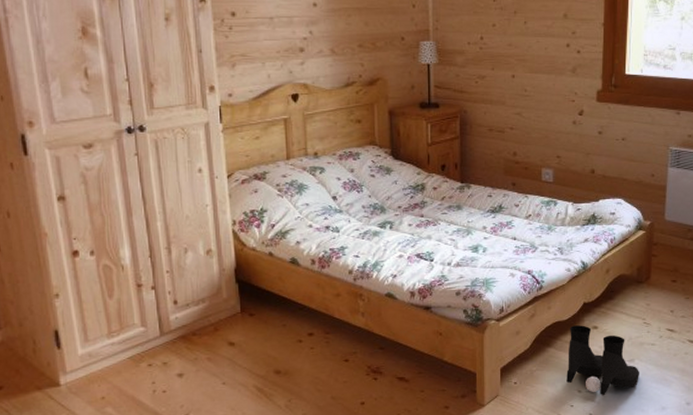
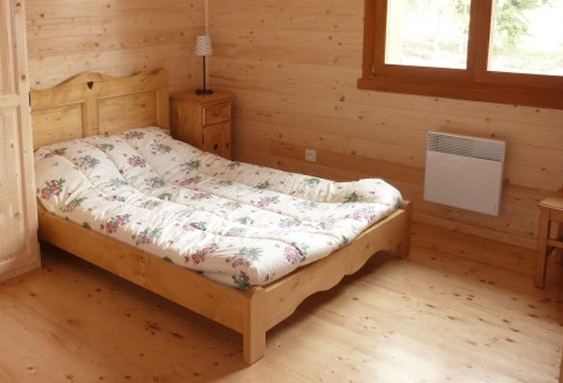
boots: present [566,325,639,396] -> none [328,296,399,365]

